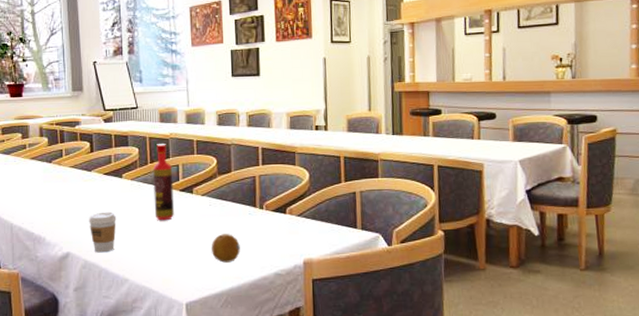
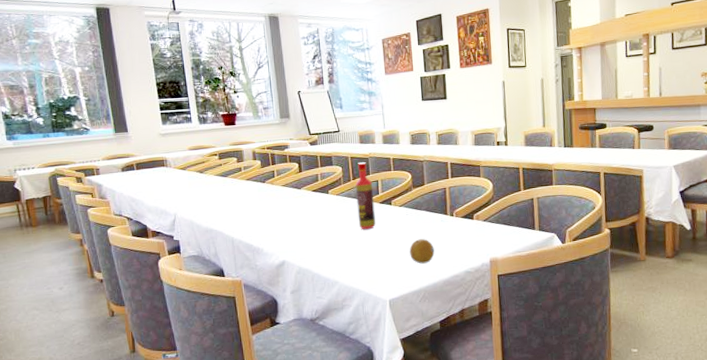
coffee cup: present [88,211,117,253] -> none [300,223,325,260]

